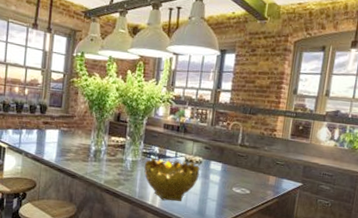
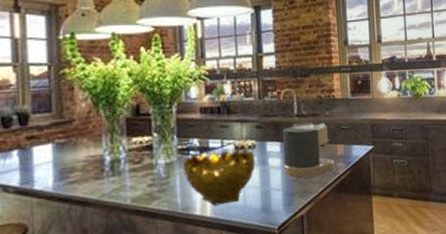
coffee maker: none [221,151,265,197] -> present [282,122,334,179]

